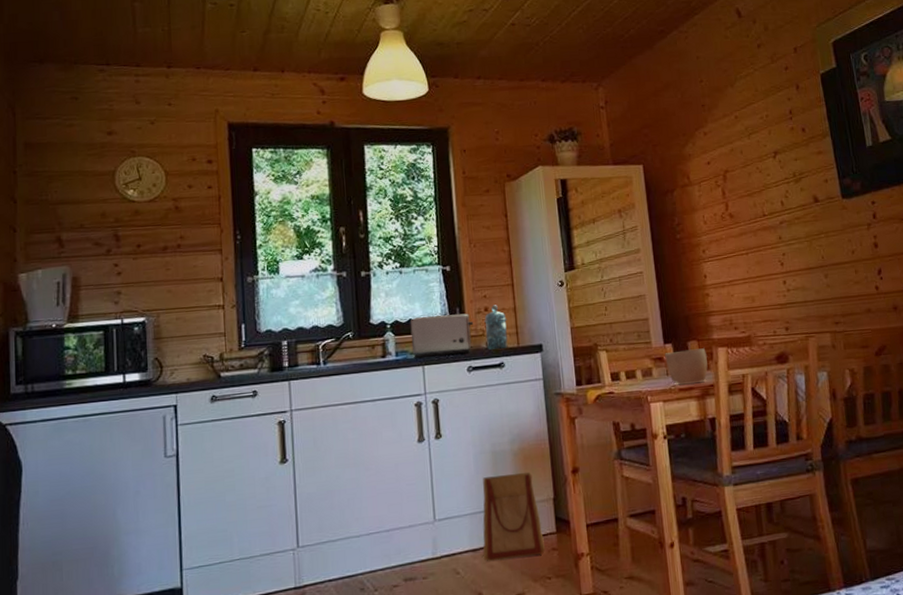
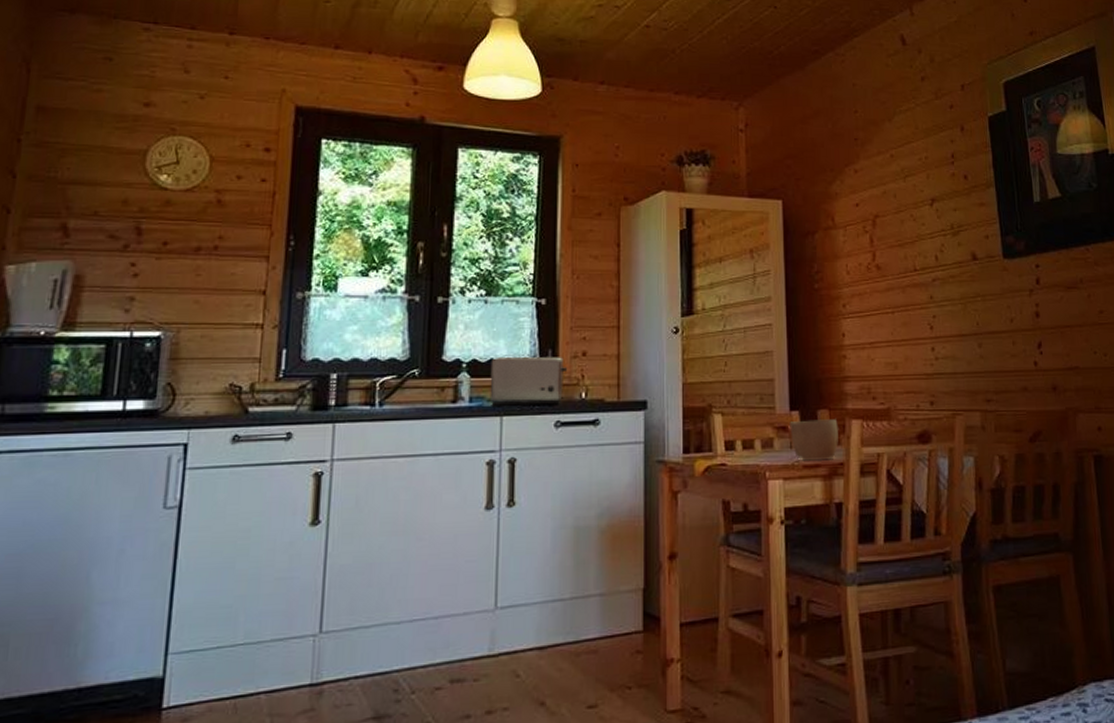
shopping bag: present [482,471,546,561] -> none [551,554,629,663]
canister: present [484,305,508,350] -> none [580,349,608,403]

